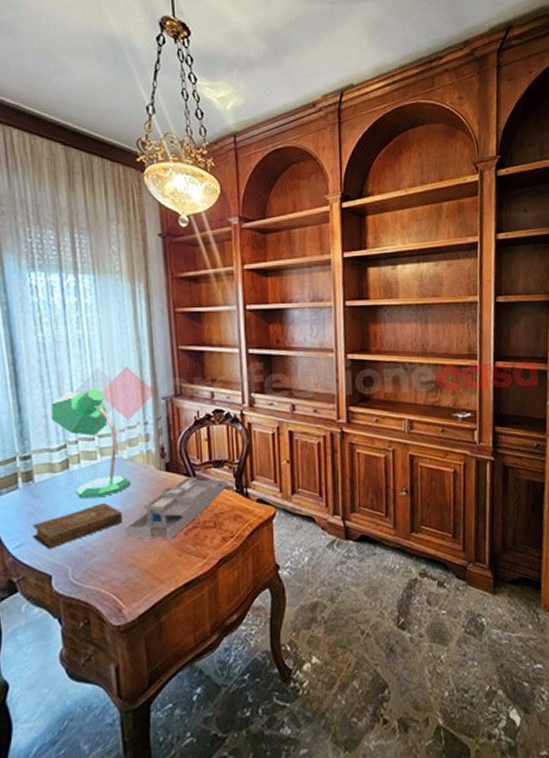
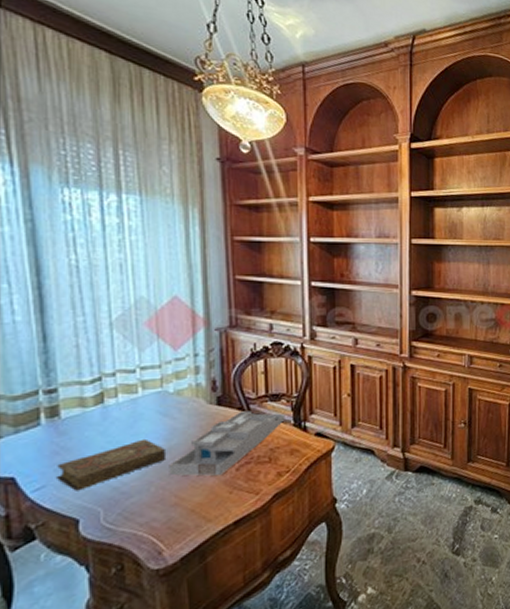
desk lamp: present [51,388,131,499] -> none [85,317,177,435]

